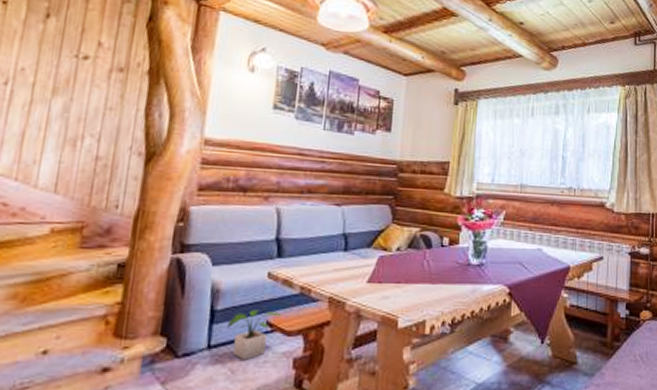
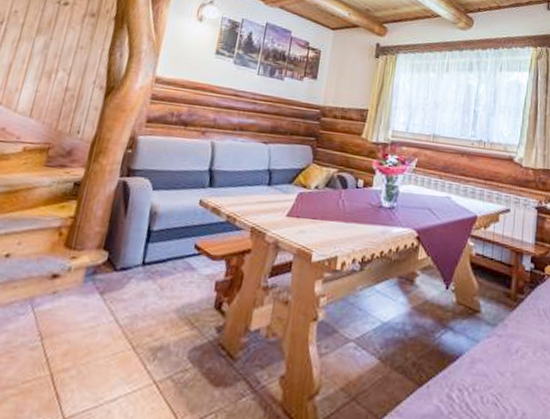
potted plant: present [227,310,282,360] -> none [161,233,209,279]

